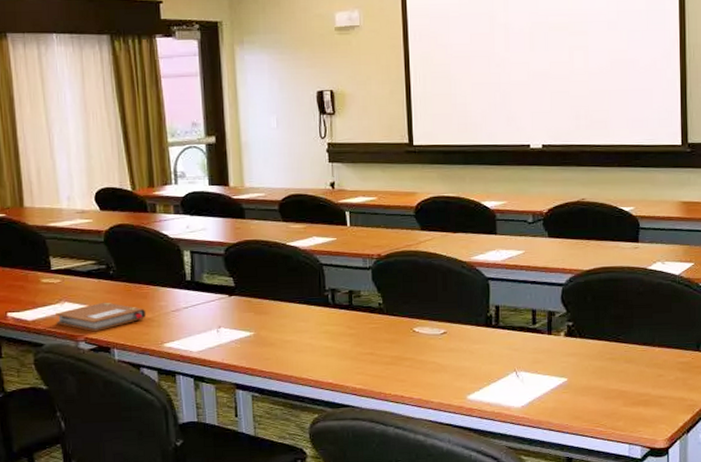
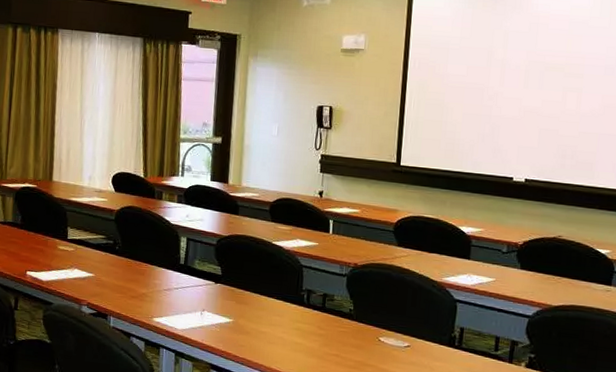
notebook: present [56,302,146,332] -> none [65,273,142,299]

